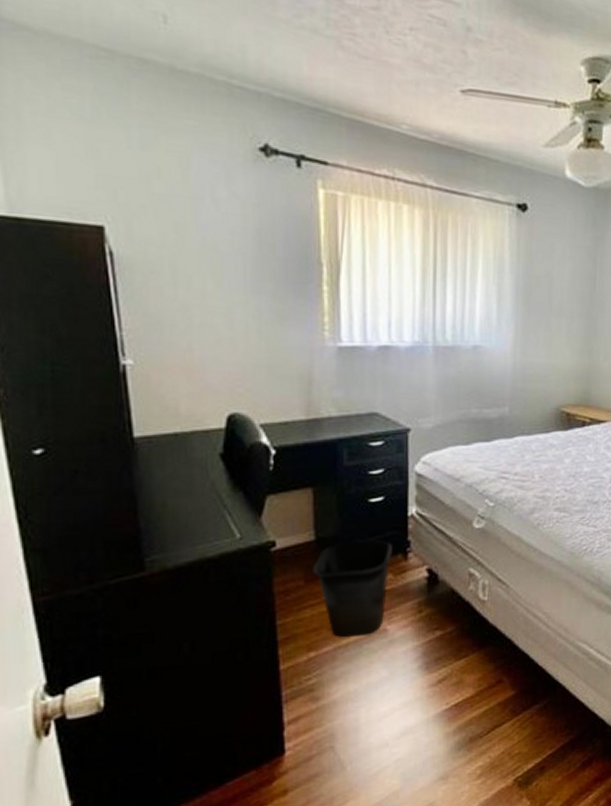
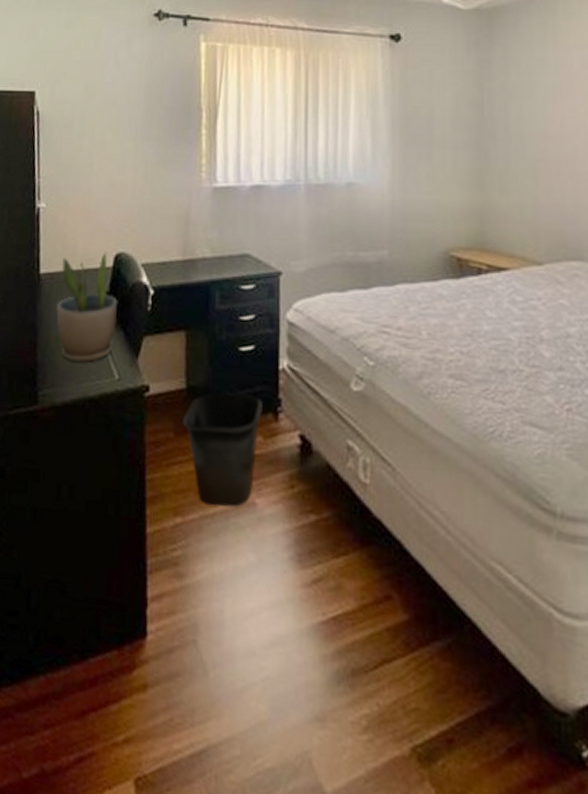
potted plant: none [158,412,235,525] -> present [55,251,119,362]

